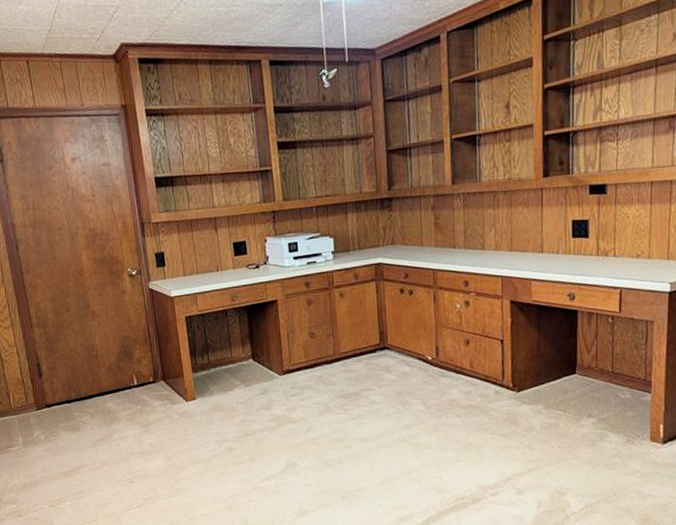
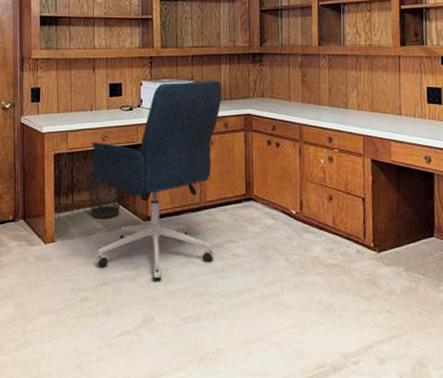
wastebasket: none [218,332,257,376] -> present [85,172,122,218]
office chair: none [221,230,351,429] -> present [90,80,222,280]

